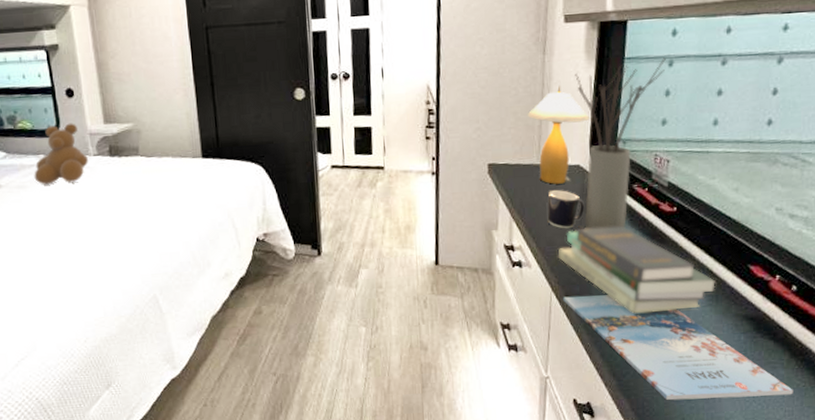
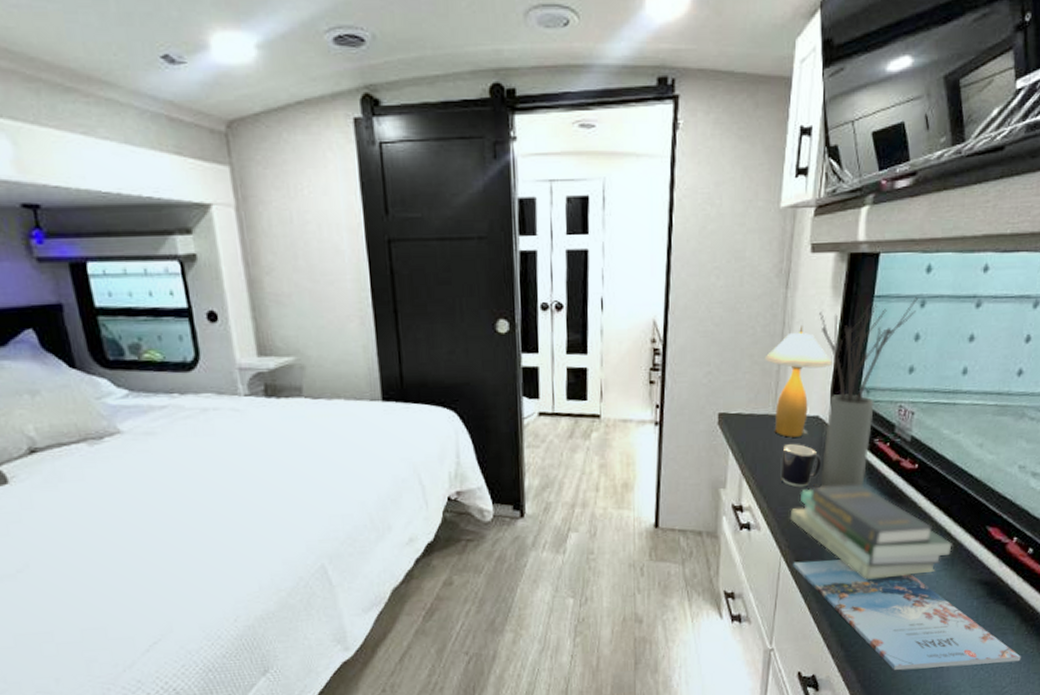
teddy bear: present [34,123,88,184] -> none [166,354,237,430]

